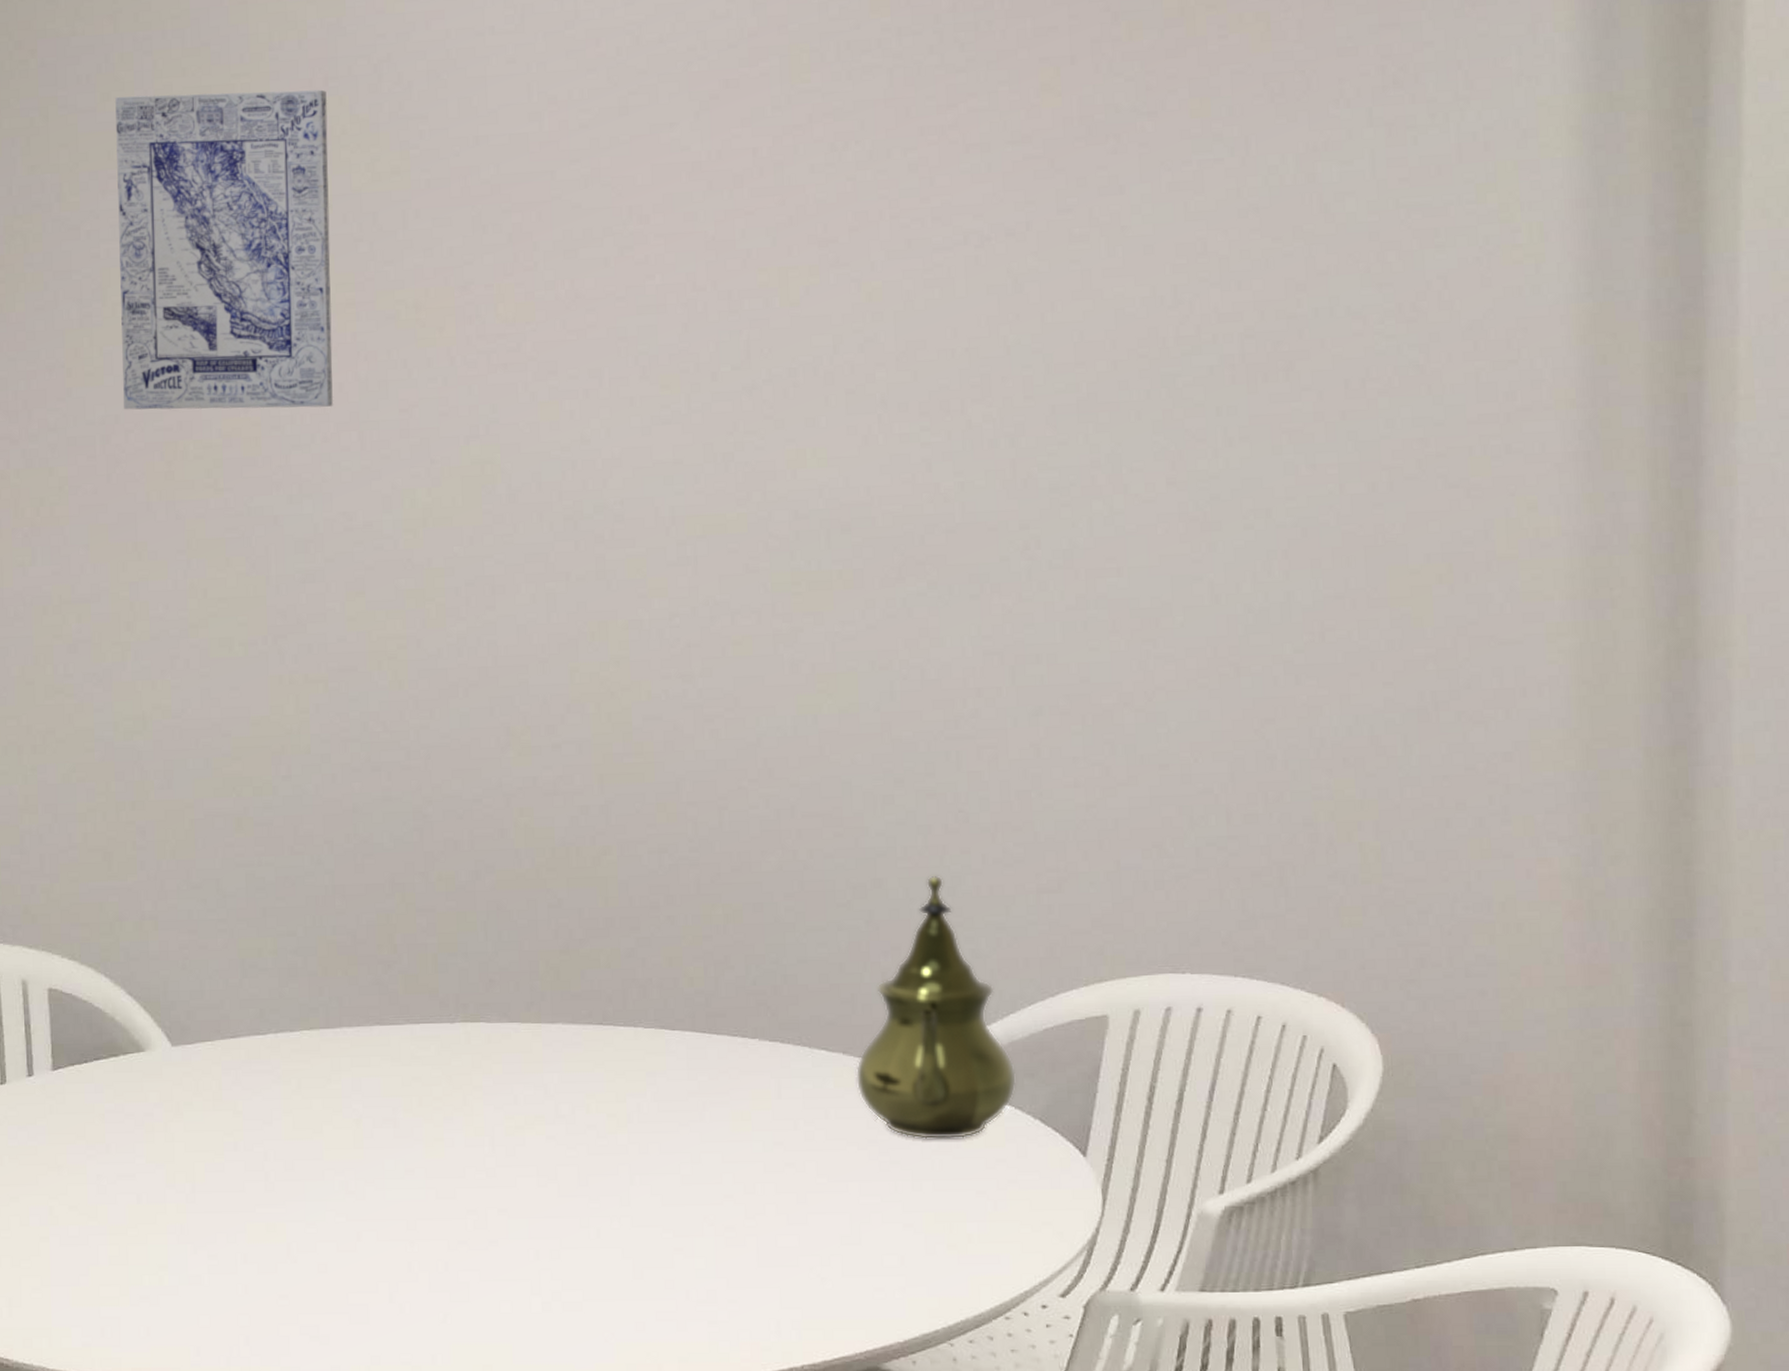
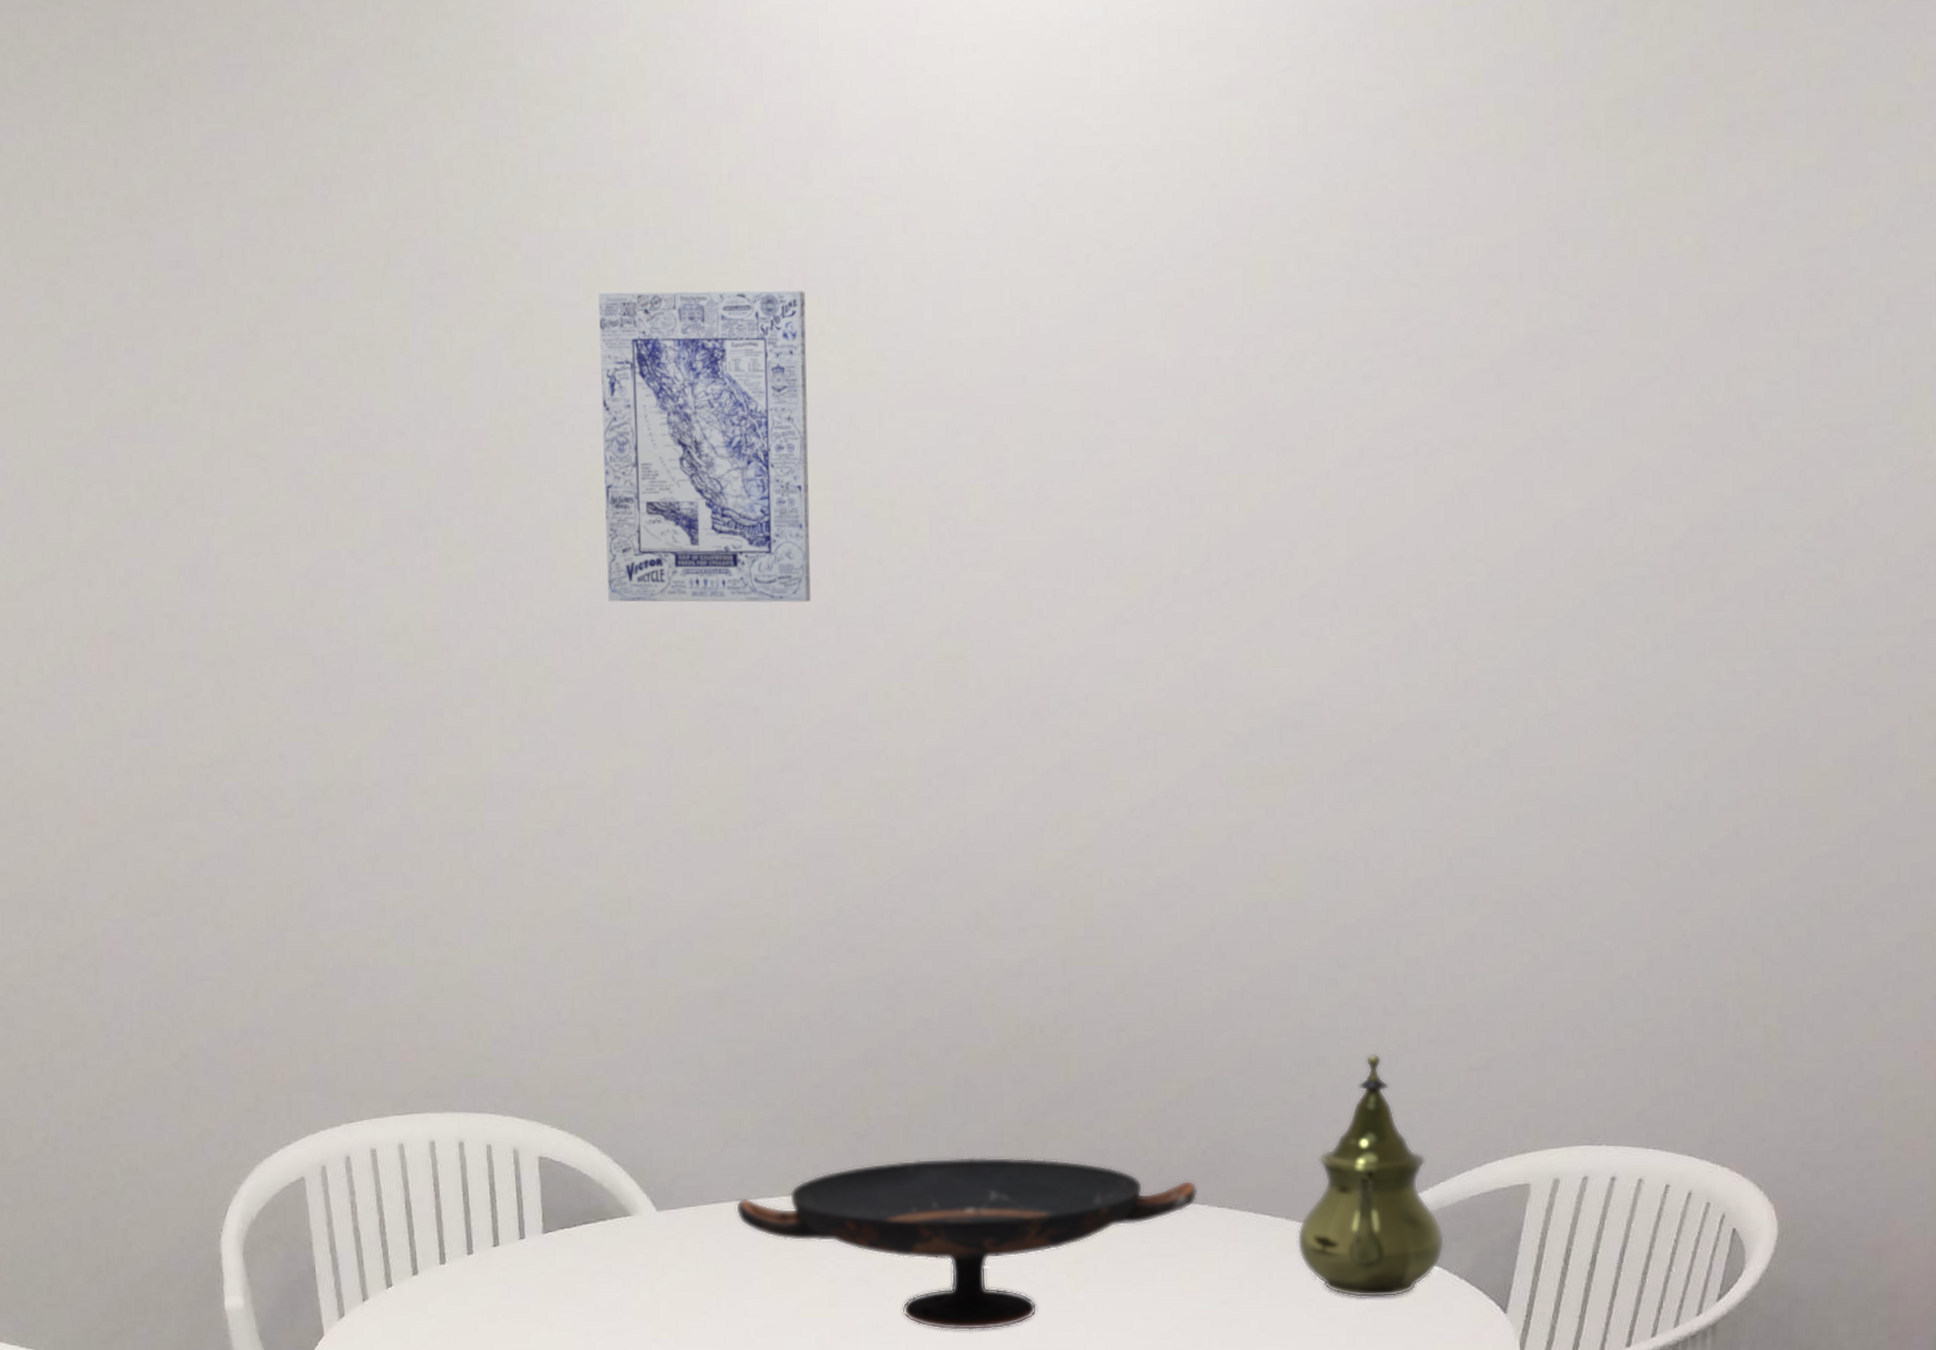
decorative bowl: none [254,987,748,1175] -> present [735,1157,1198,1331]

